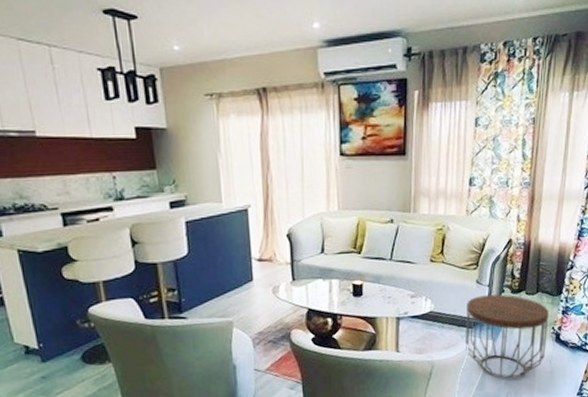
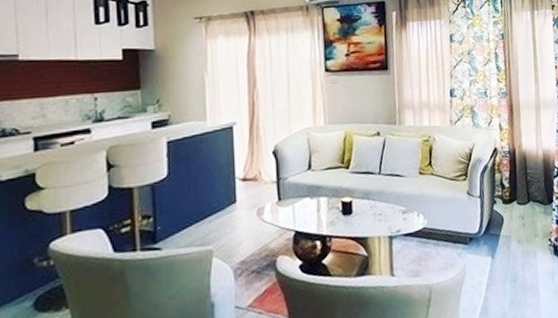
side table: present [466,294,549,379] -> none [460,205,547,300]

